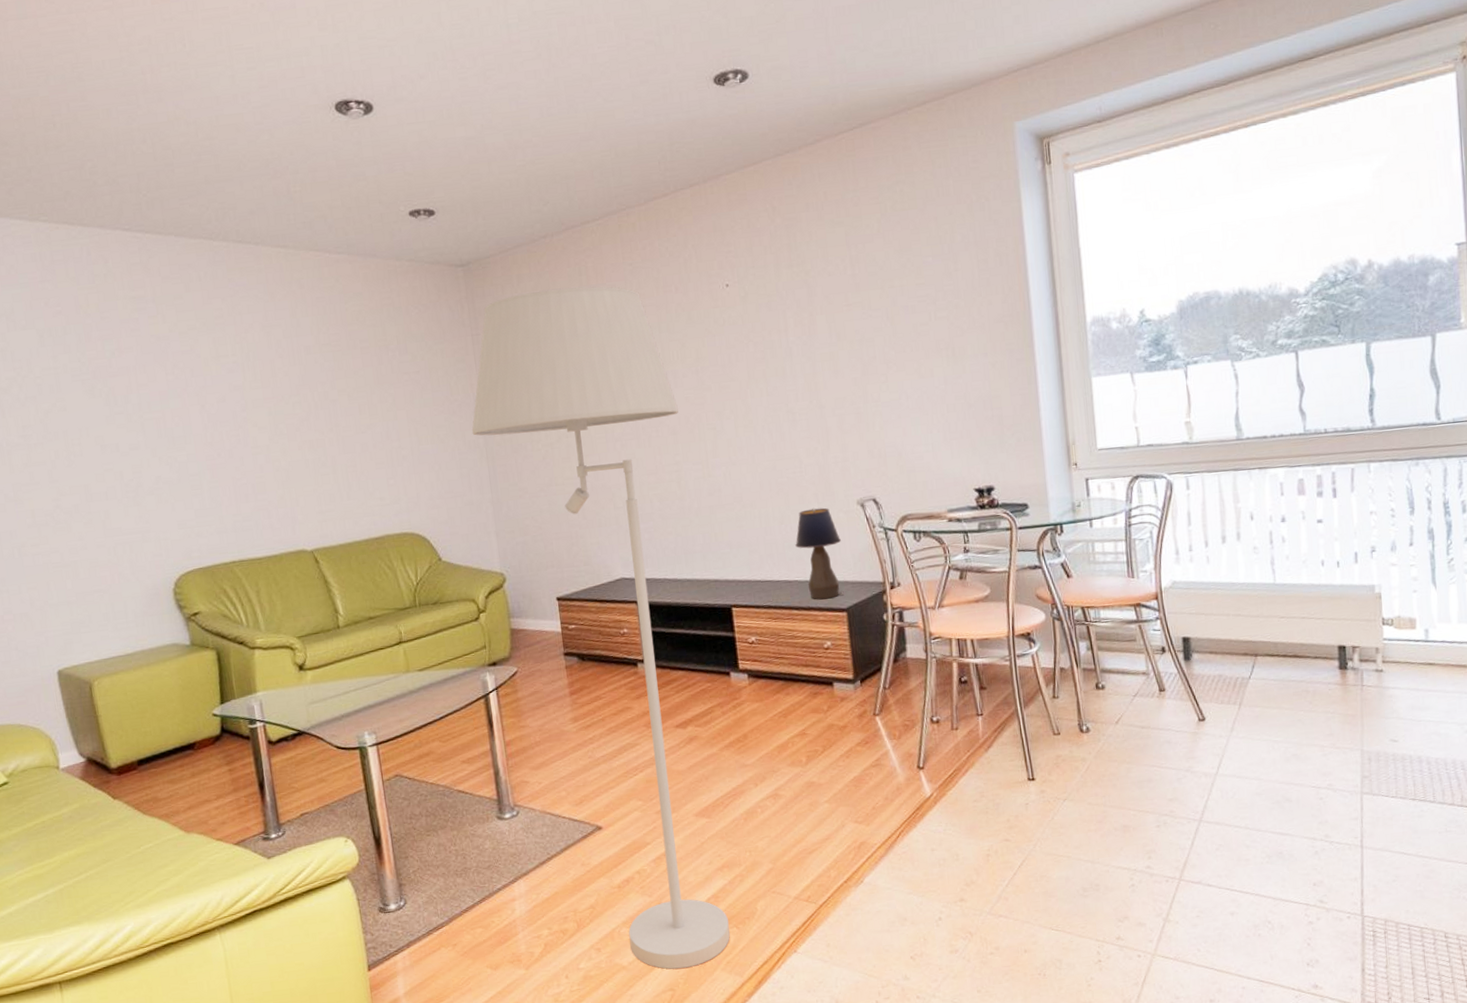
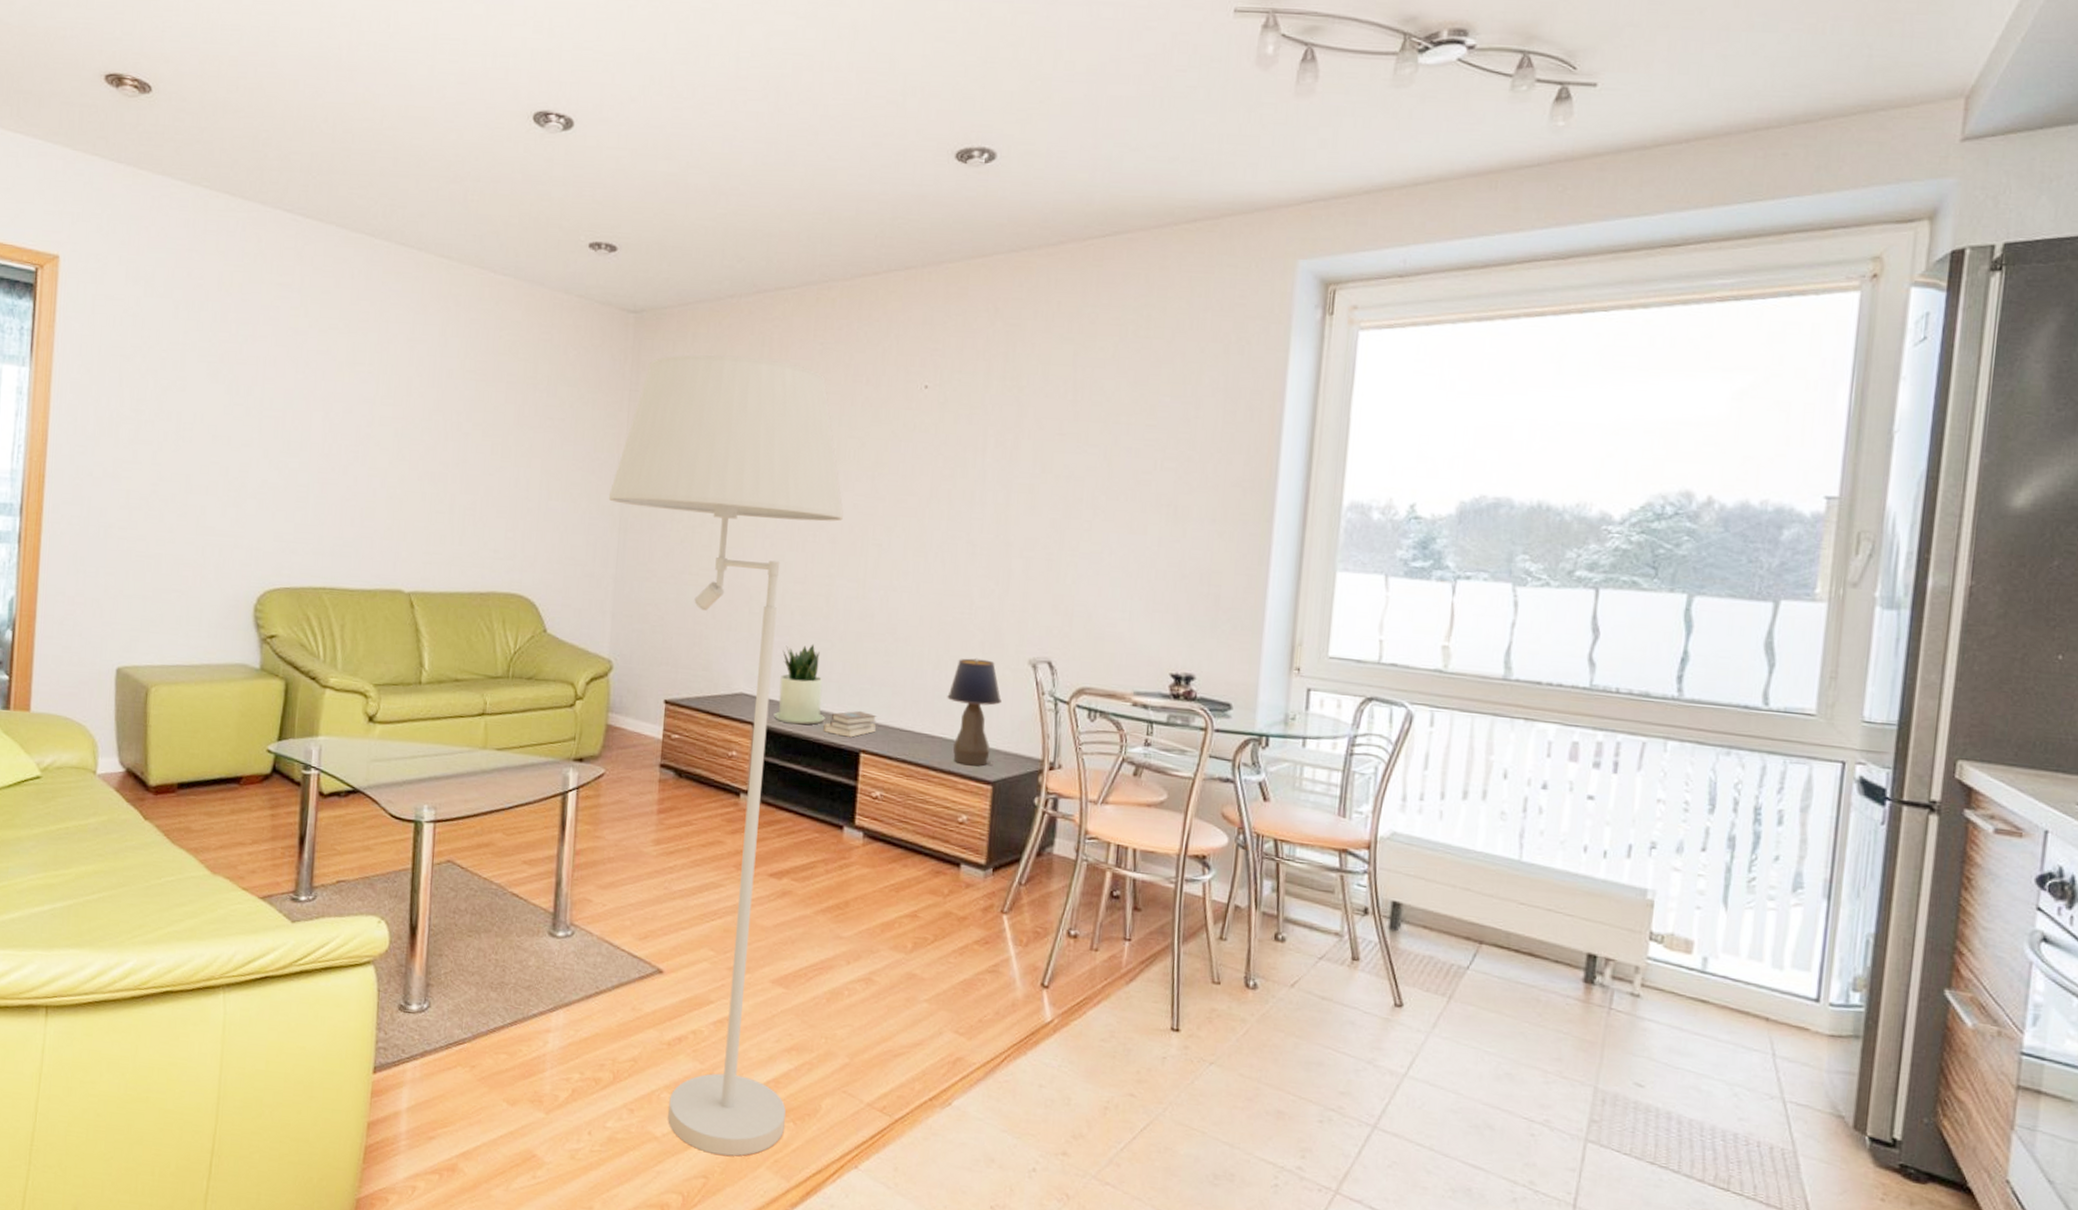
planter: none [649,523,697,596] -> present [773,644,825,725]
books: none [696,572,742,597] -> present [823,710,877,738]

